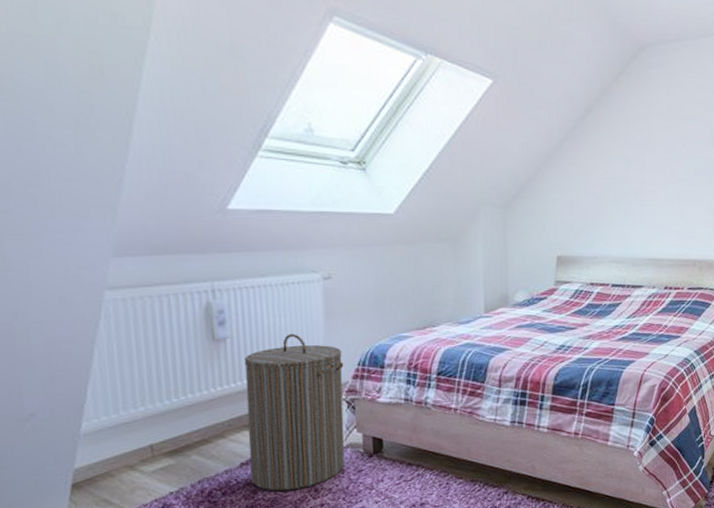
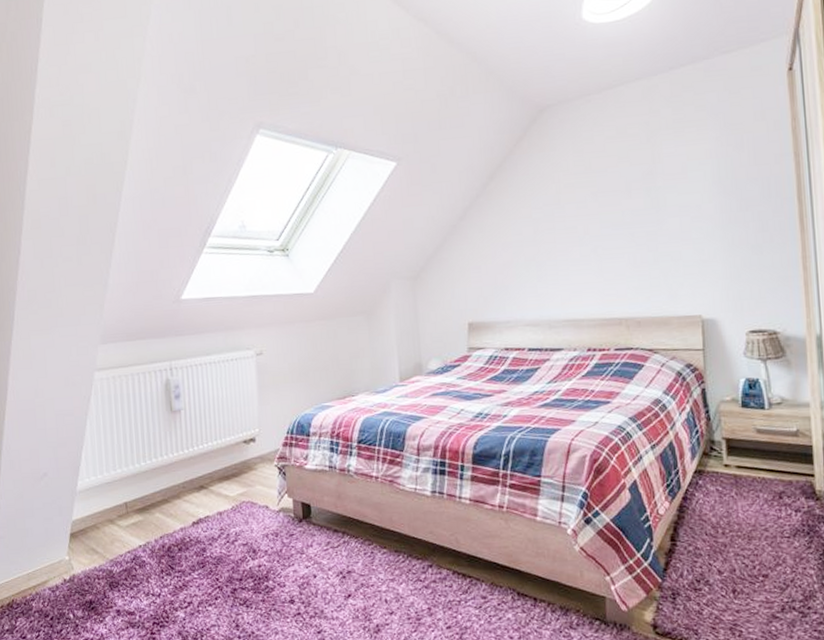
laundry hamper: present [244,334,345,491] -> none [194,405,278,550]

